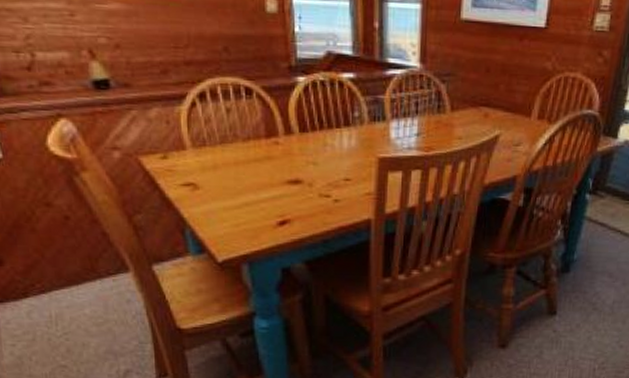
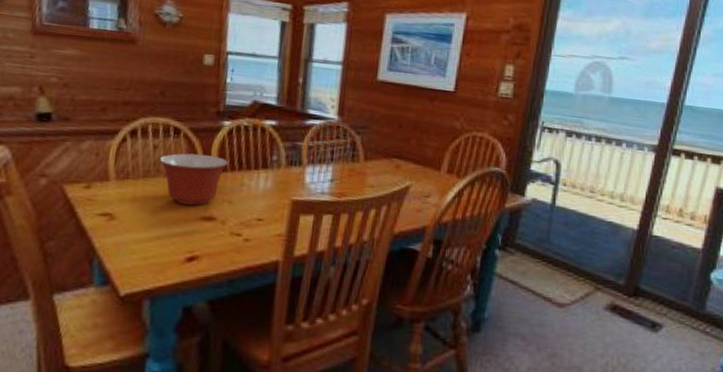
mixing bowl: none [234,115,307,170] -> present [159,153,228,206]

